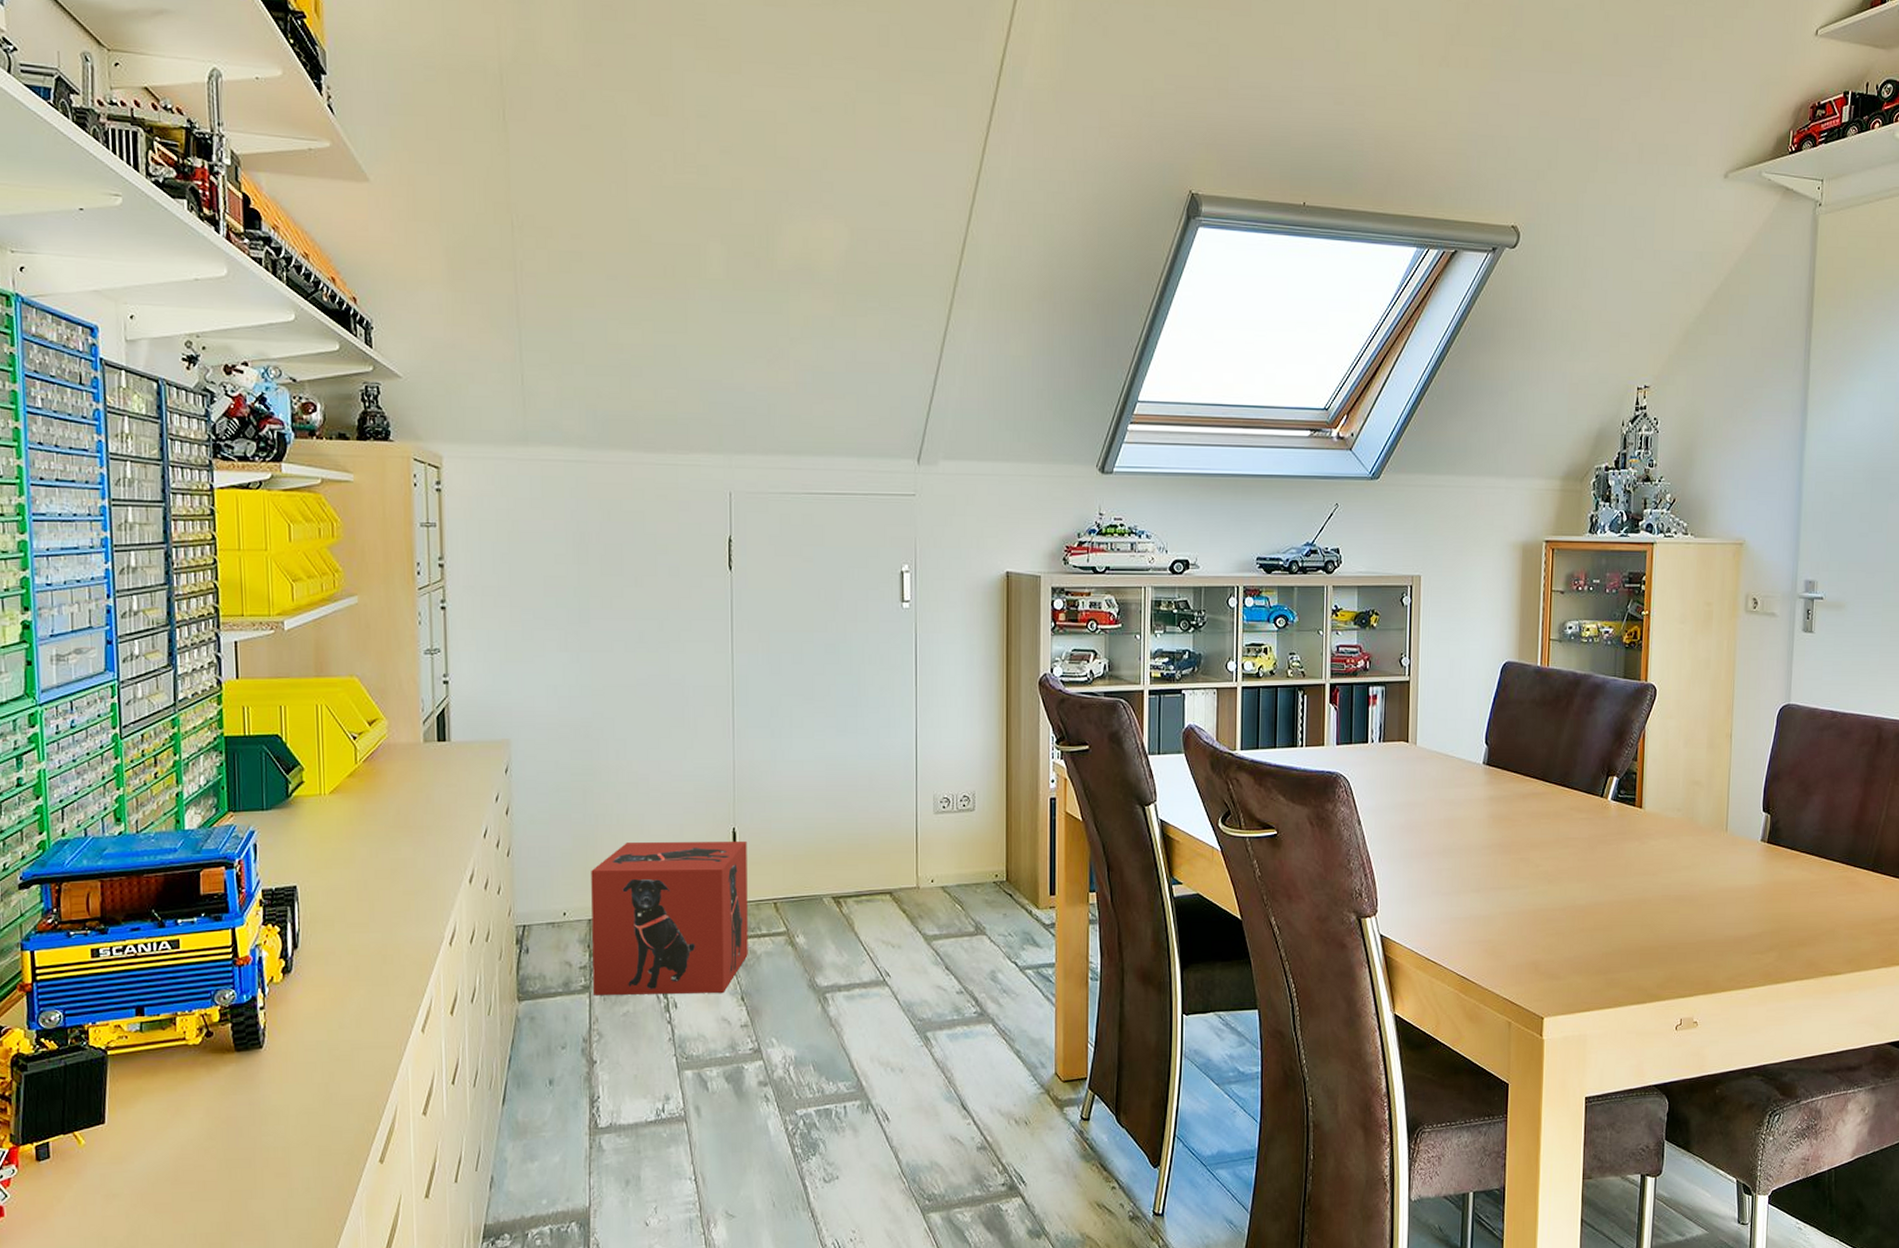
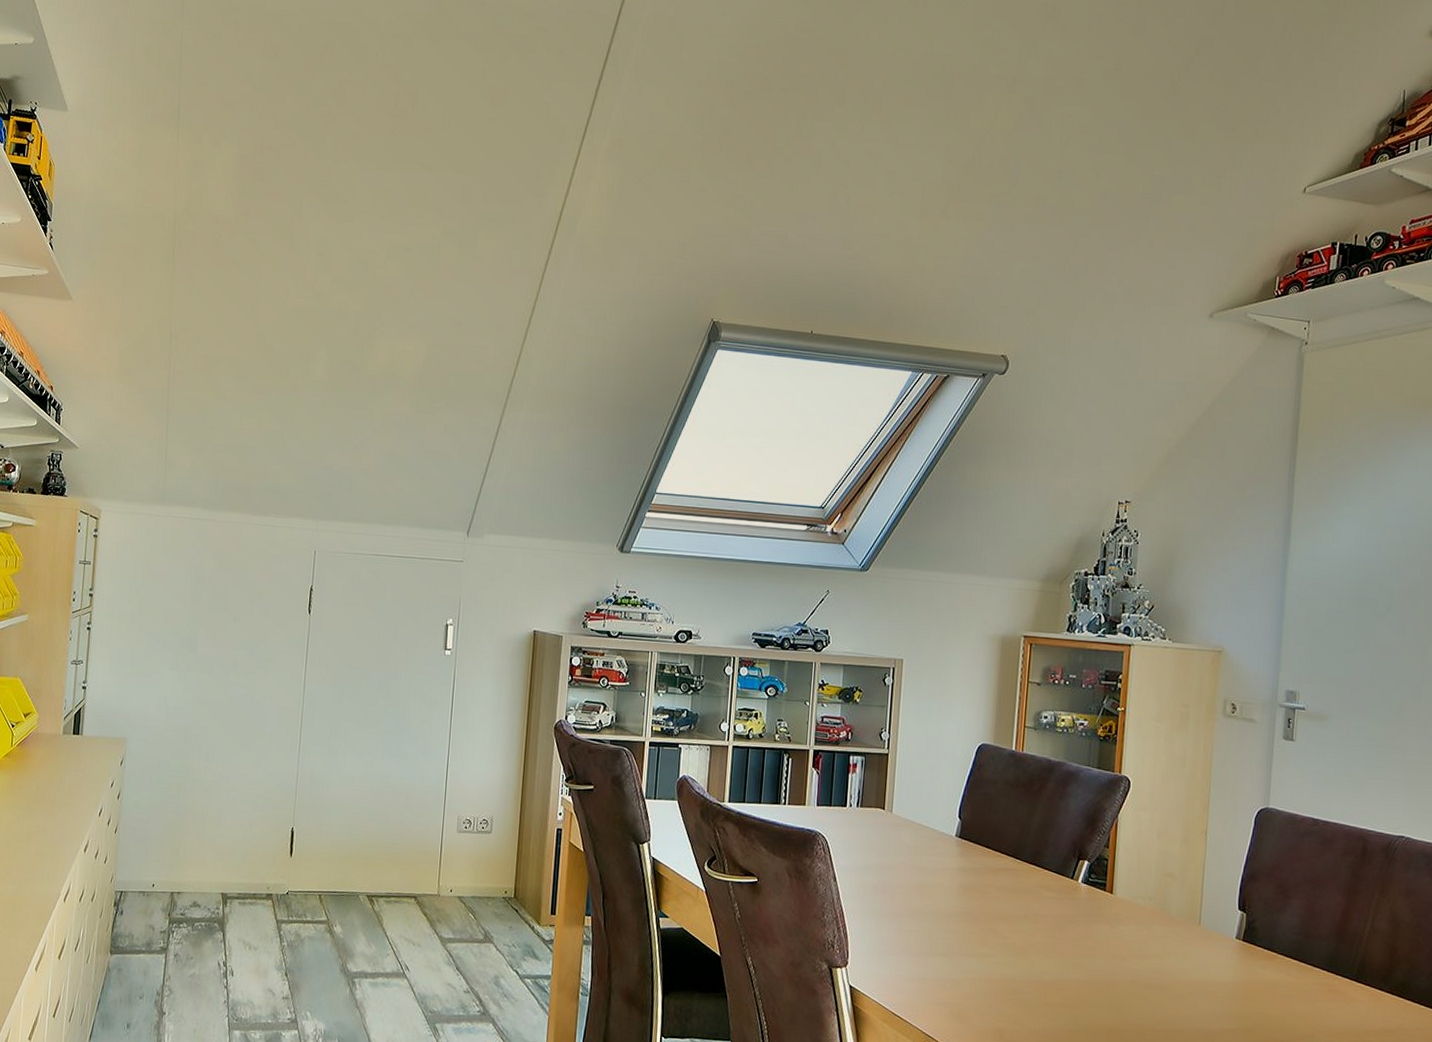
storage box: present [591,842,748,995] -> none [169,831,302,967]

